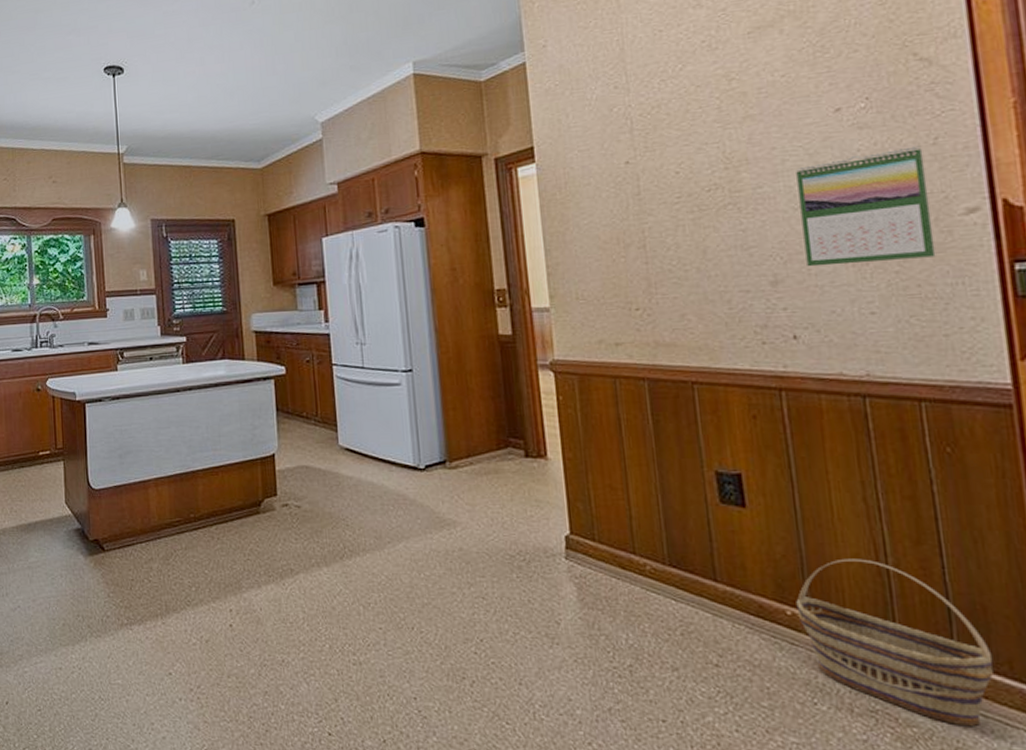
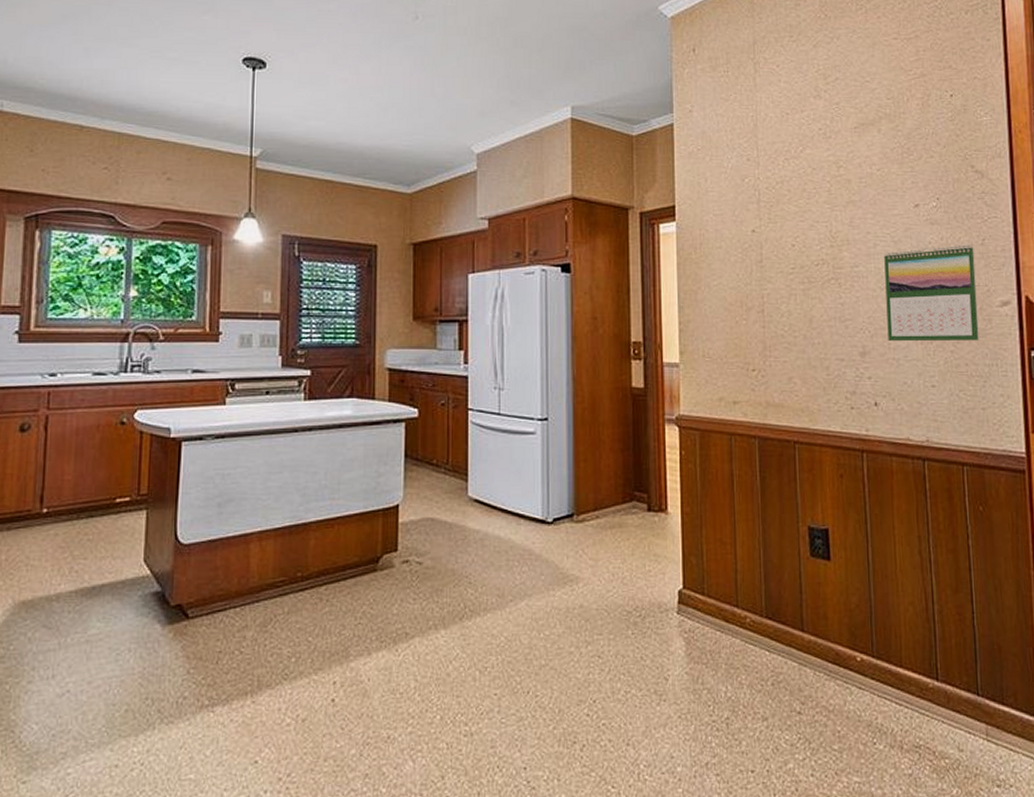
basket: present [796,558,995,727] -> none [865,606,1004,755]

